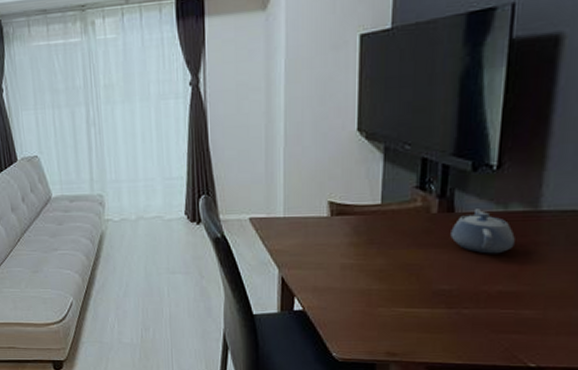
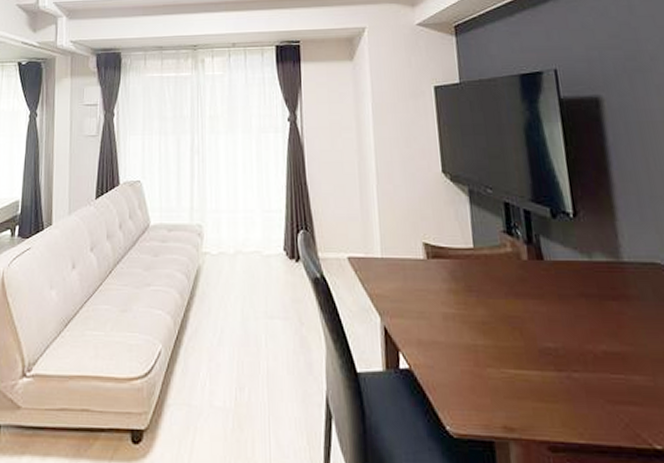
teapot: present [450,209,515,254] -> none [544,257,607,308]

